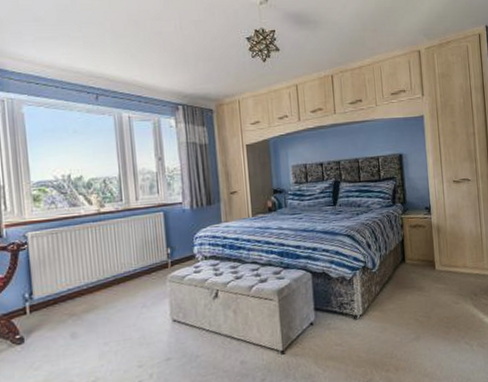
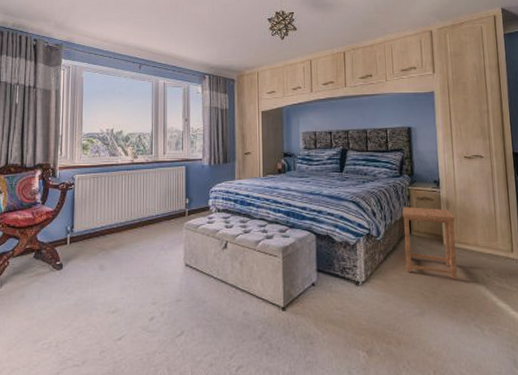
side table: none [396,234,449,302] -> present [402,207,458,279]

